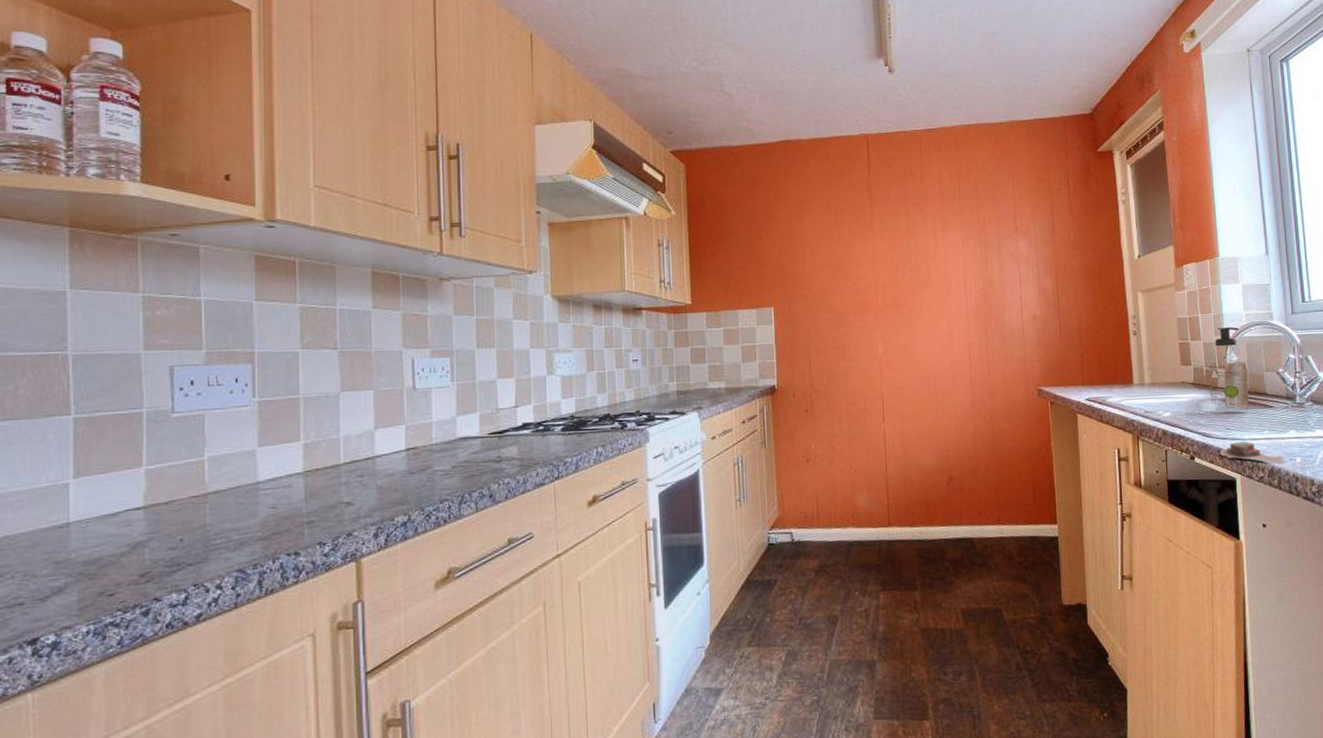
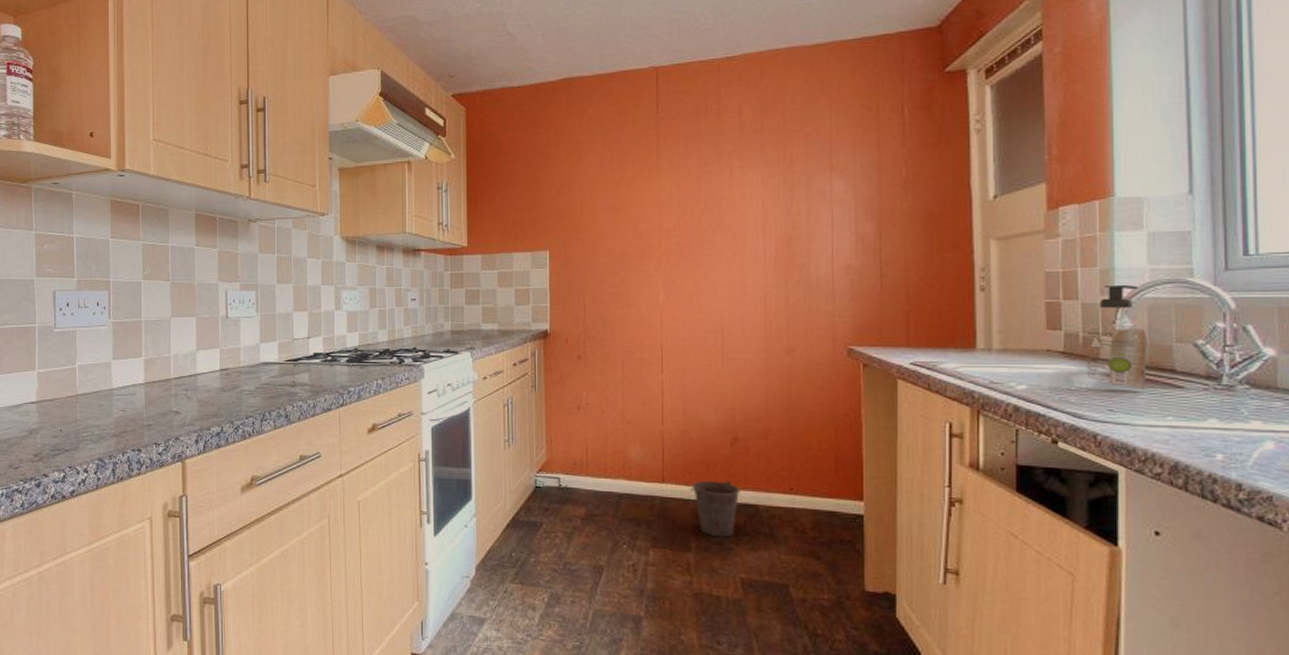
bucket: none [914,518,957,573] -> present [690,480,741,537]
sponge: present [1219,442,1286,463] -> none [1095,428,1199,459]

